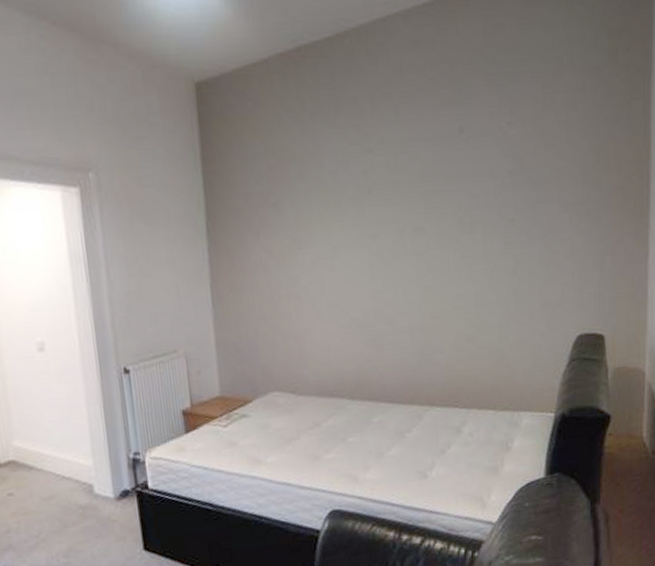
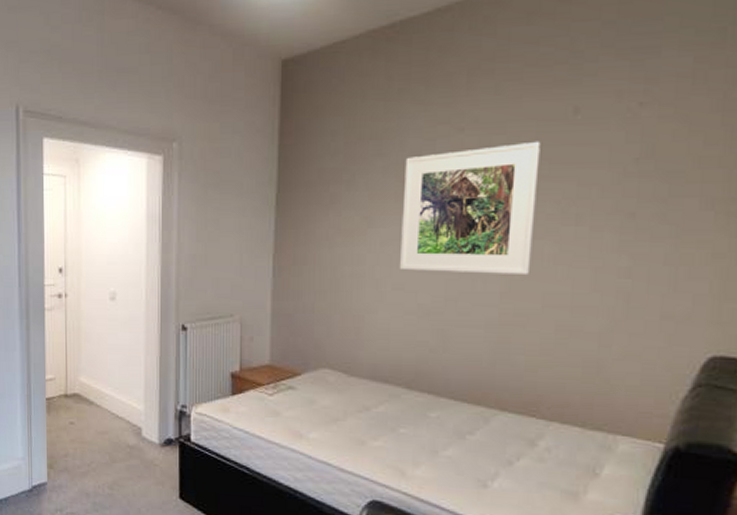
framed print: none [325,158,441,288] -> present [399,141,541,274]

